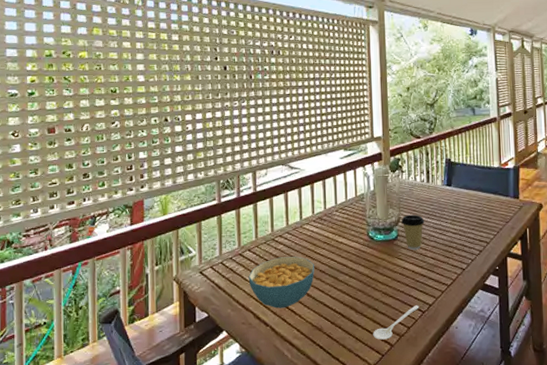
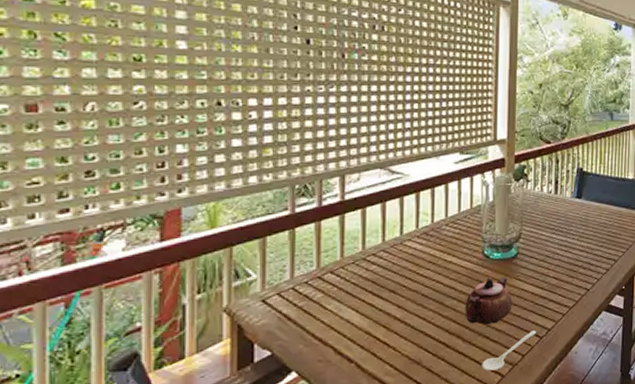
cereal bowl: present [248,256,315,308] -> none [329,279,416,341]
teapot: none [355,256,396,299] -> present [465,276,513,325]
coffee cup: present [401,214,425,250] -> none [523,229,549,269]

